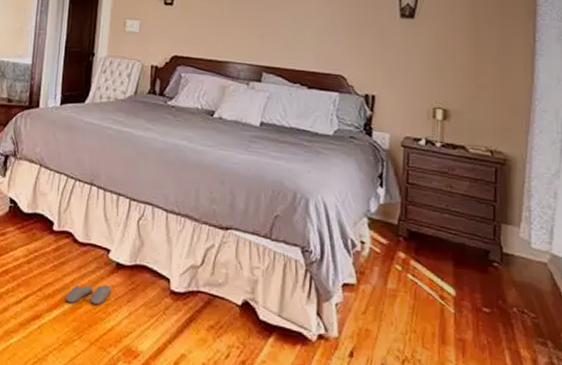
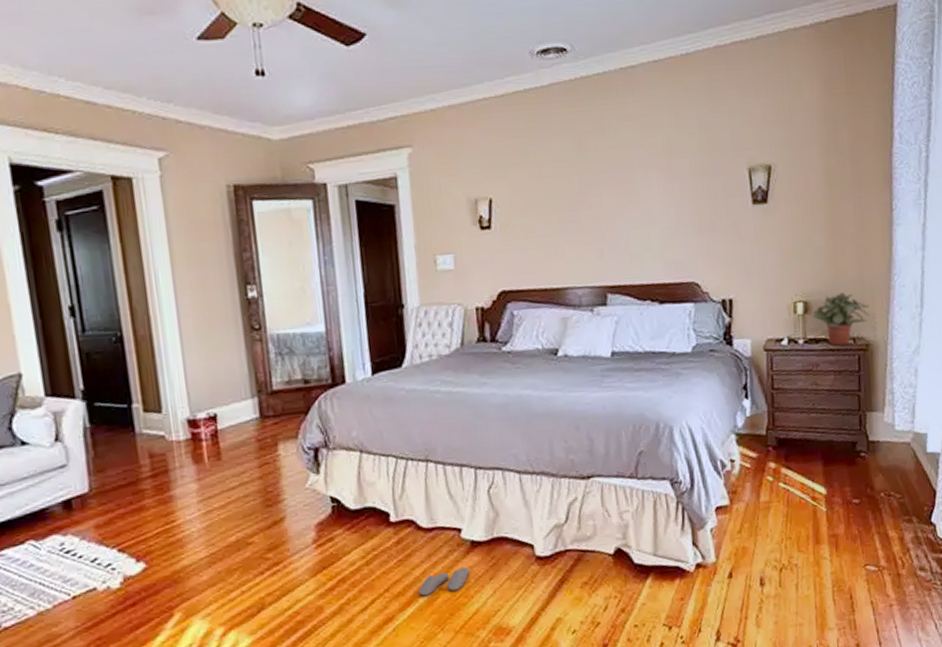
potted plant: none [451,107,509,157] -> present [812,292,870,347]

